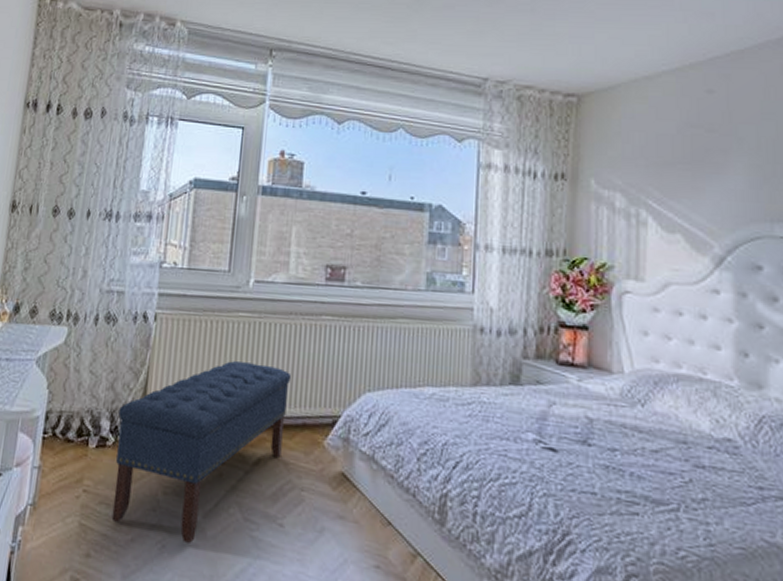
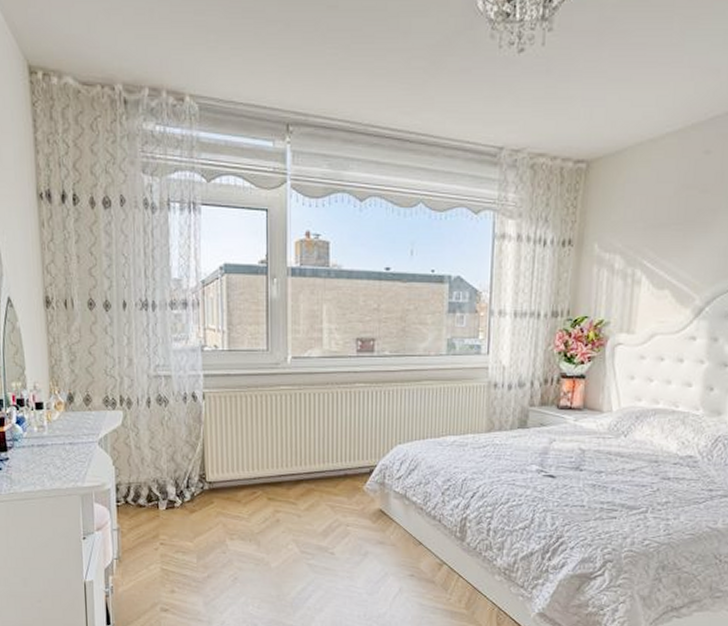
bench: present [111,361,292,543] -> none [182,428,332,574]

